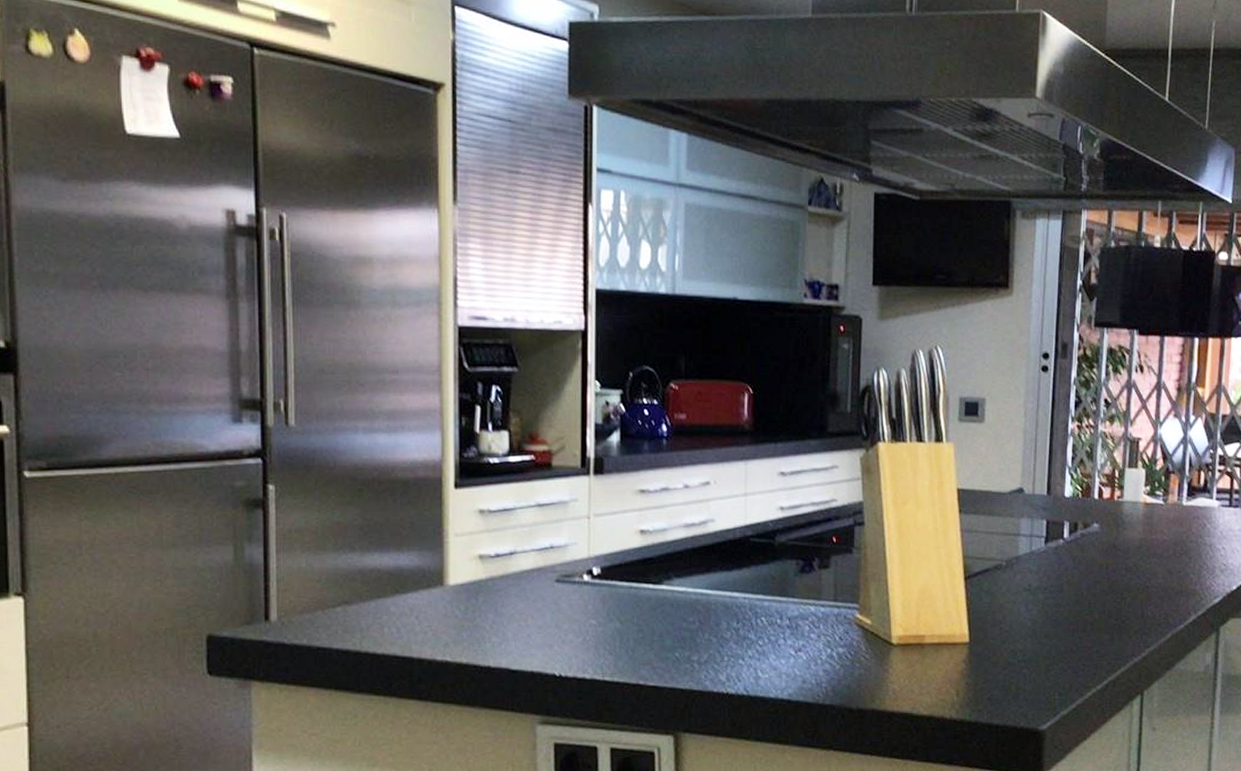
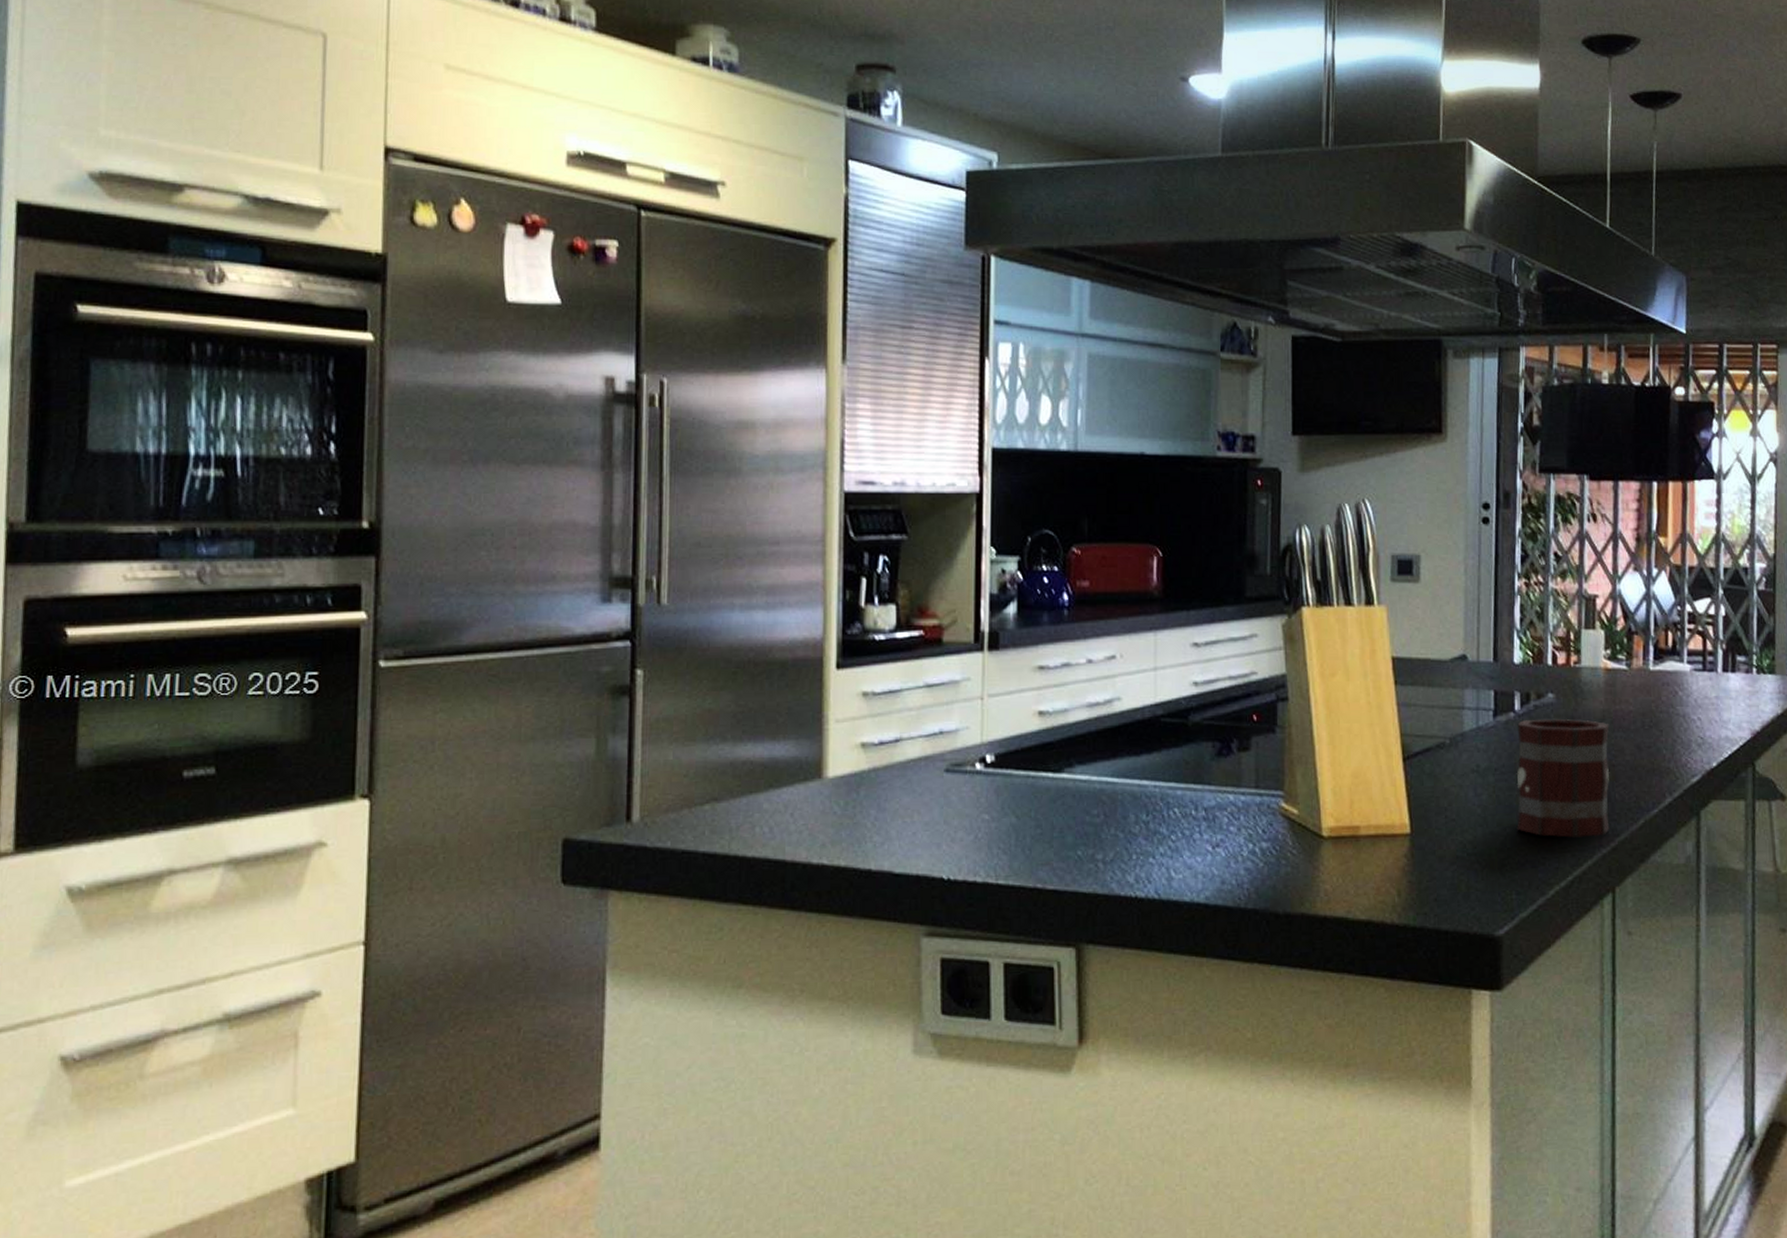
mug: none [1061,545,1146,648] -> present [1516,718,1610,838]

